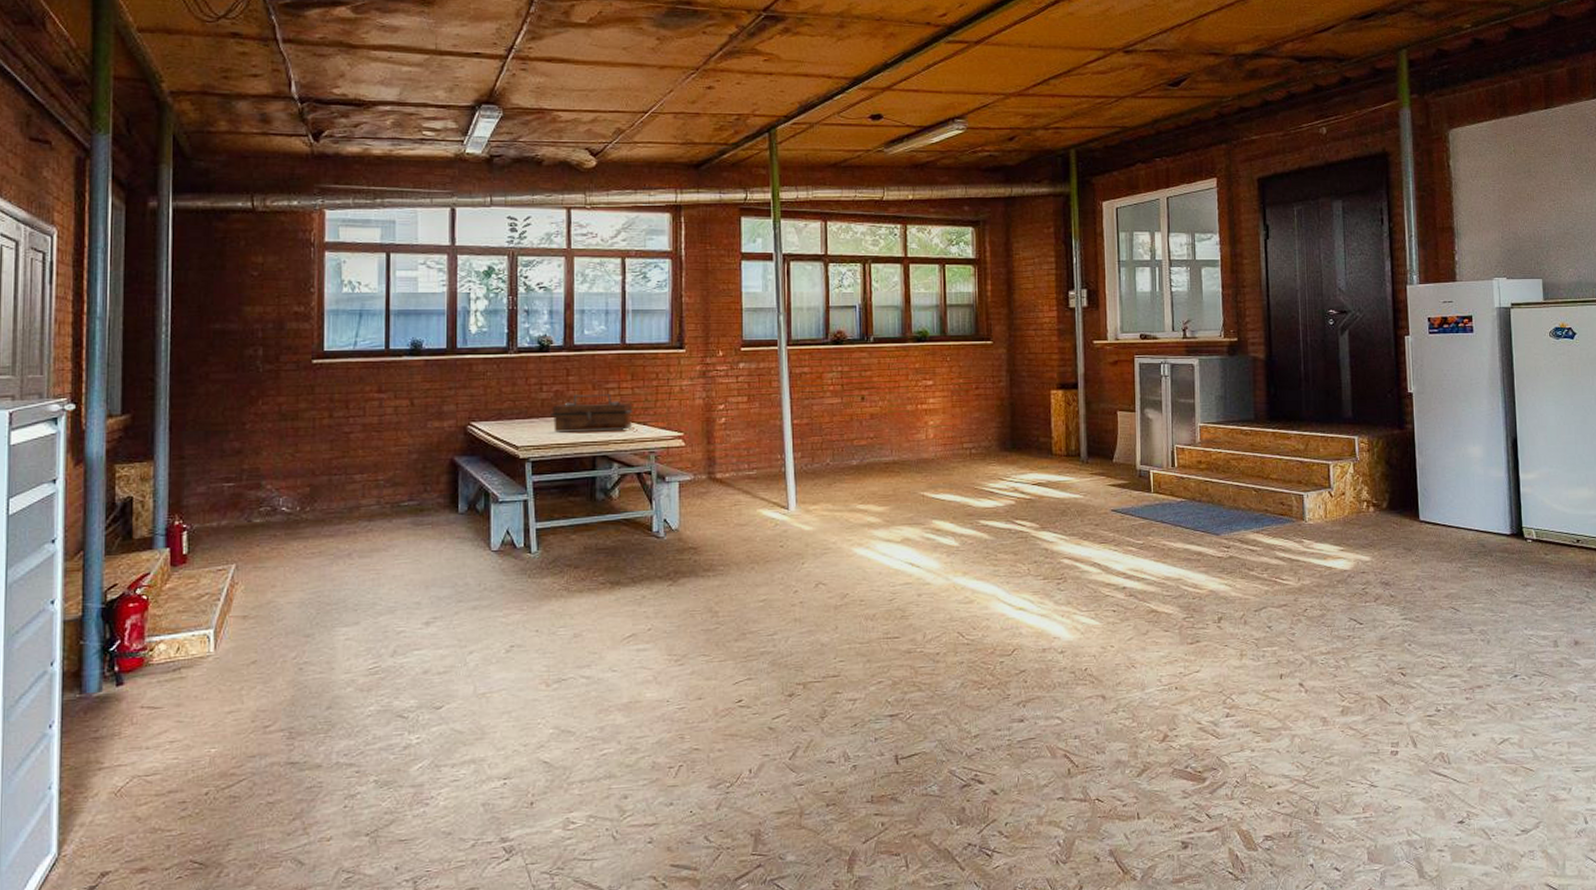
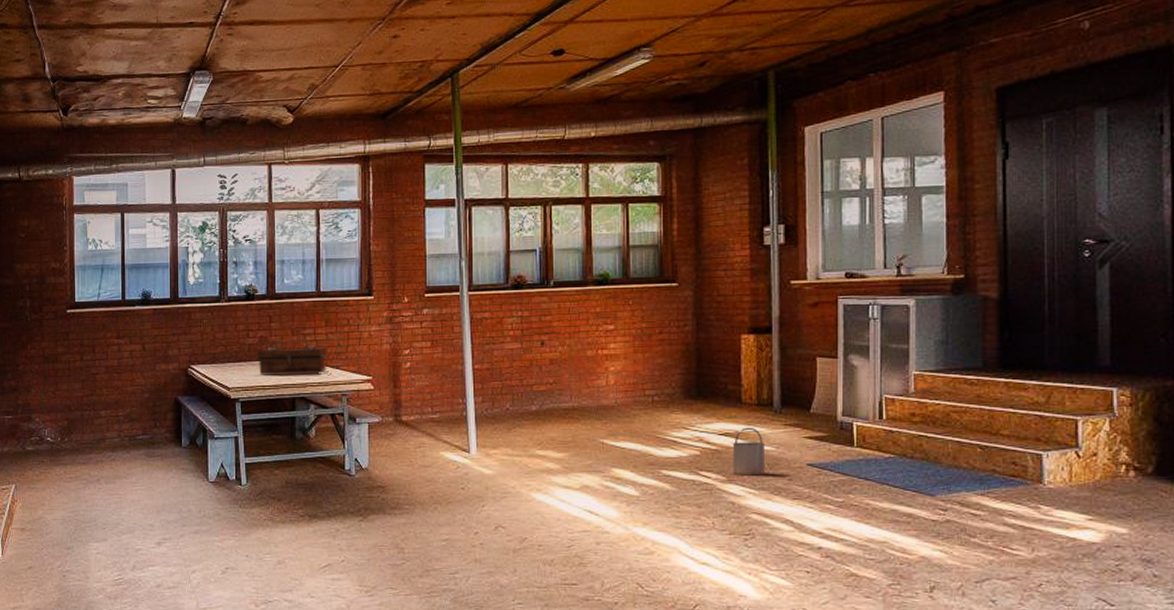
bucket: none [1045,476,1075,523] -> present [732,427,766,476]

